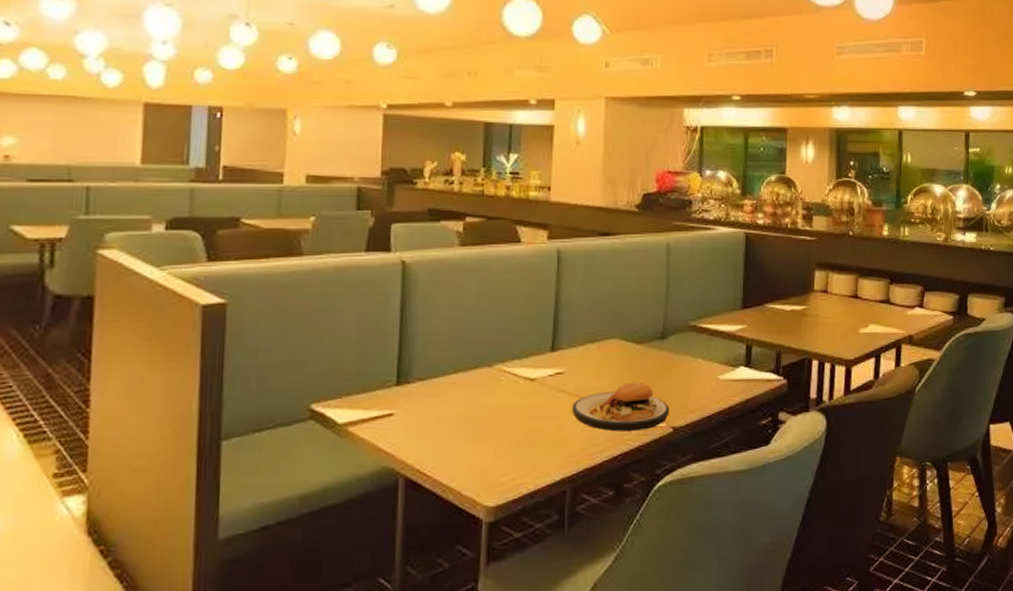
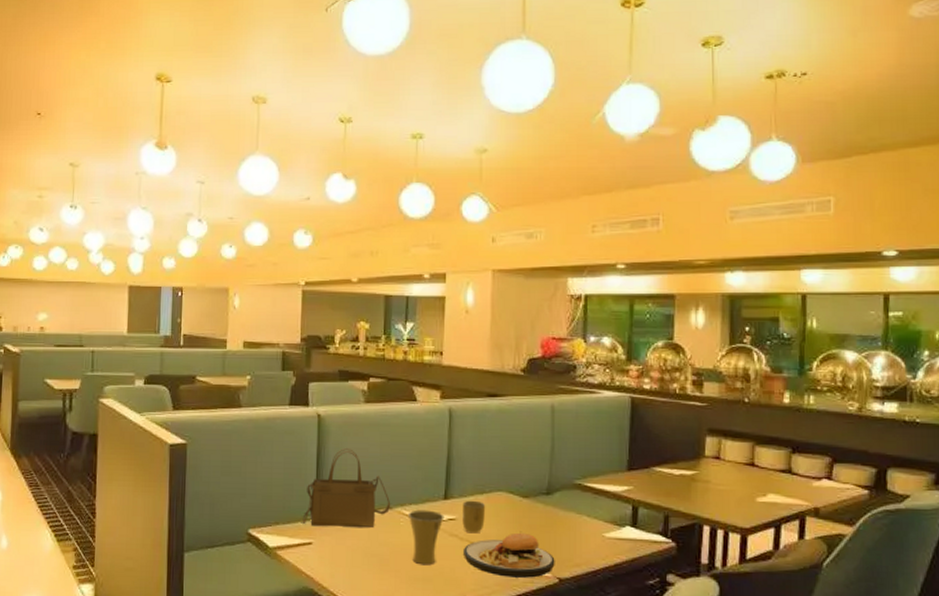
handbag: none [381,298,490,393] -> present [302,447,391,527]
cup: none [509,364,551,428] -> present [407,509,444,565]
cup: none [571,350,597,387] -> present [462,500,486,534]

